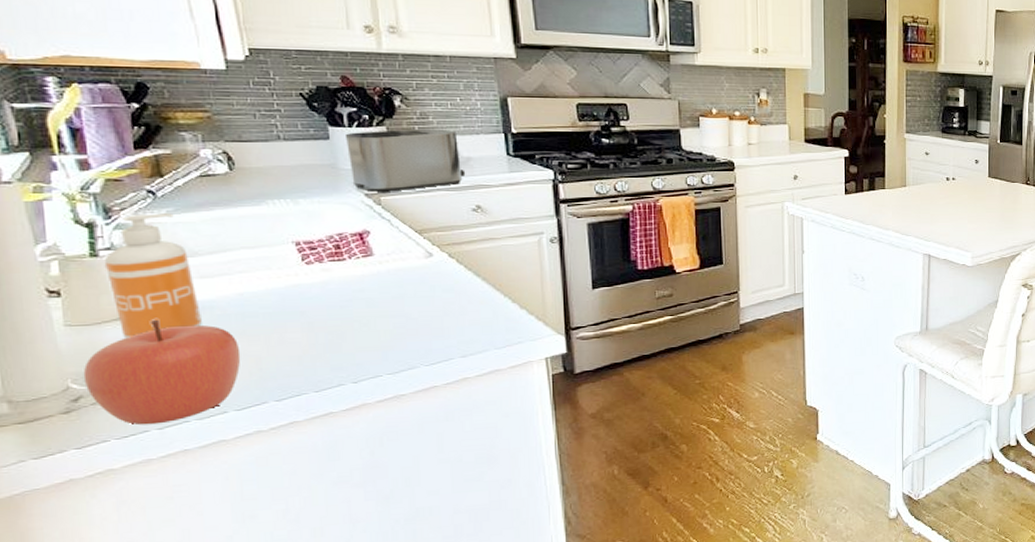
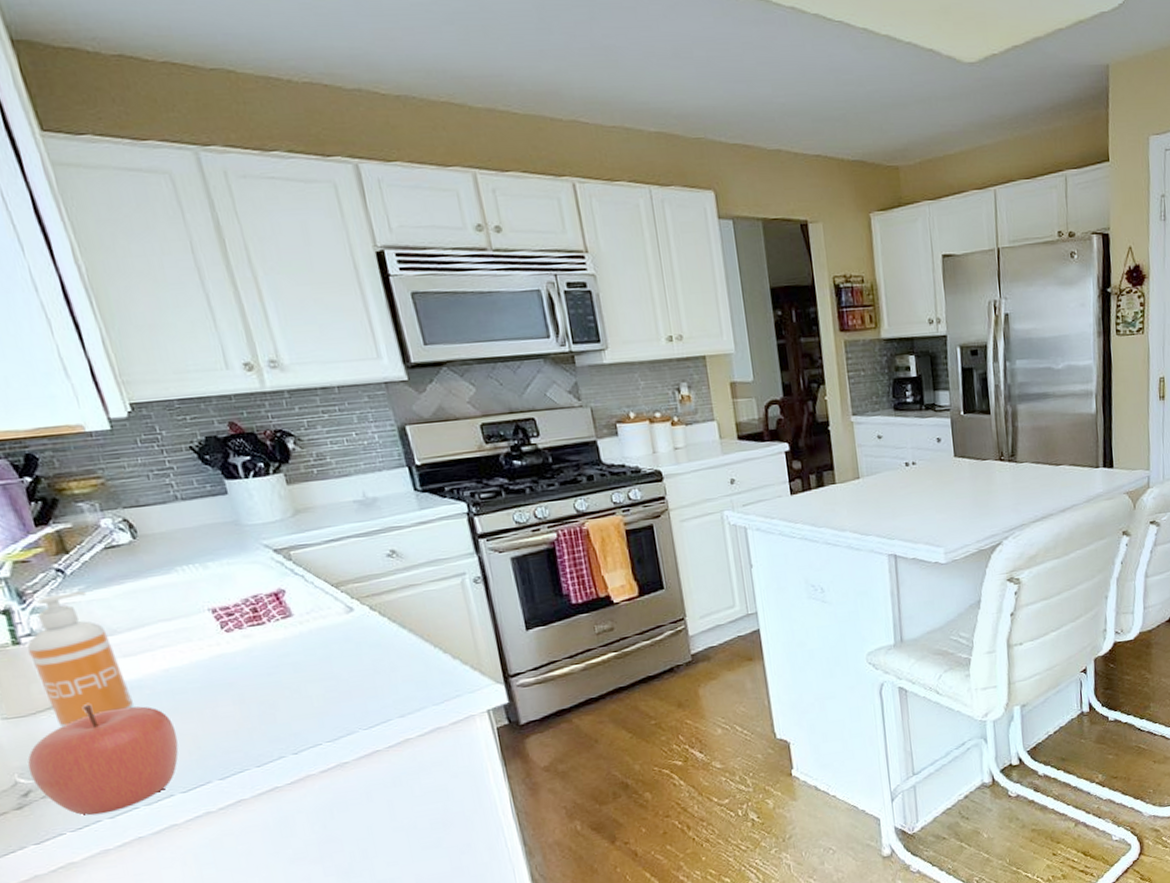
toaster: present [346,128,466,193] -> none [243,469,375,547]

